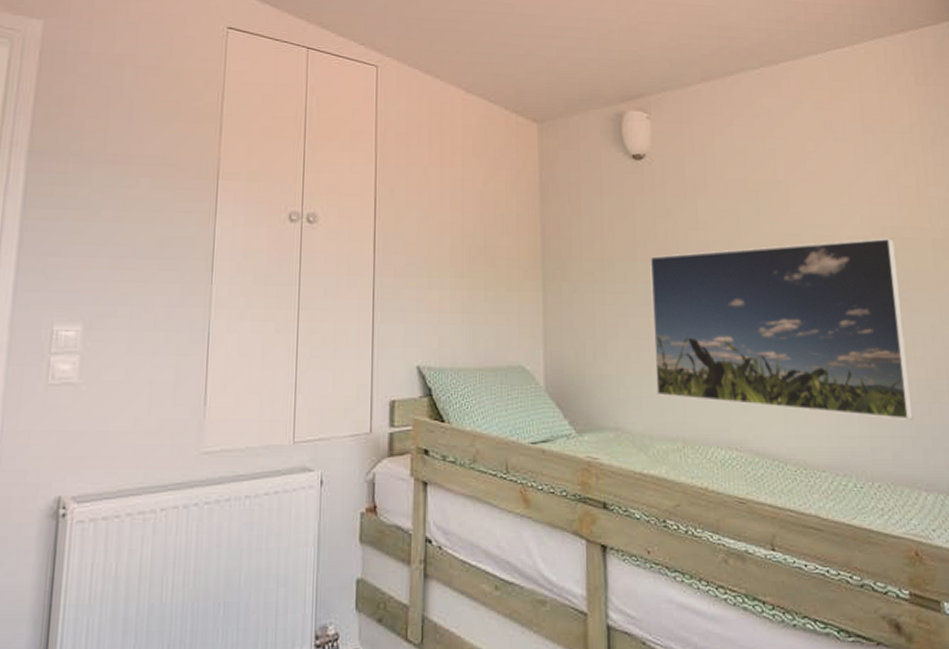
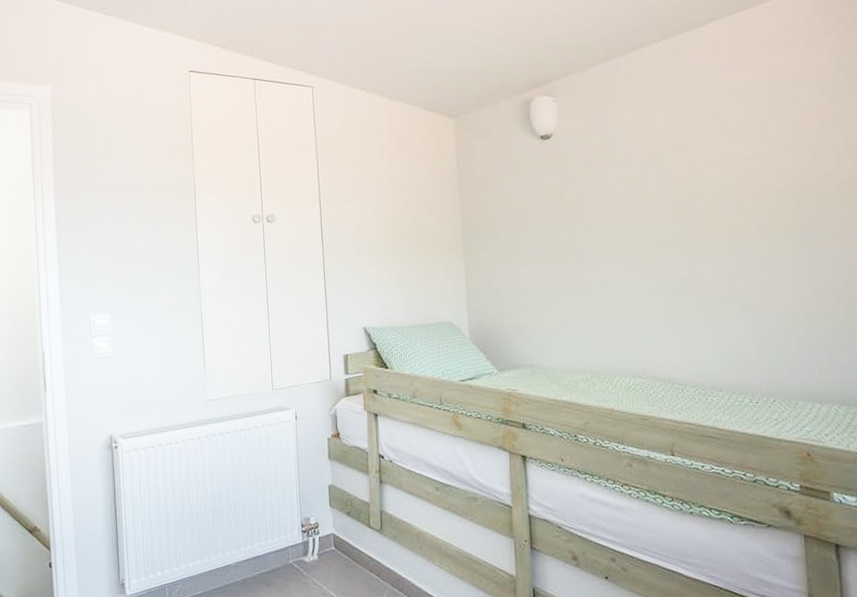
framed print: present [650,238,913,420] -> none [558,184,810,344]

